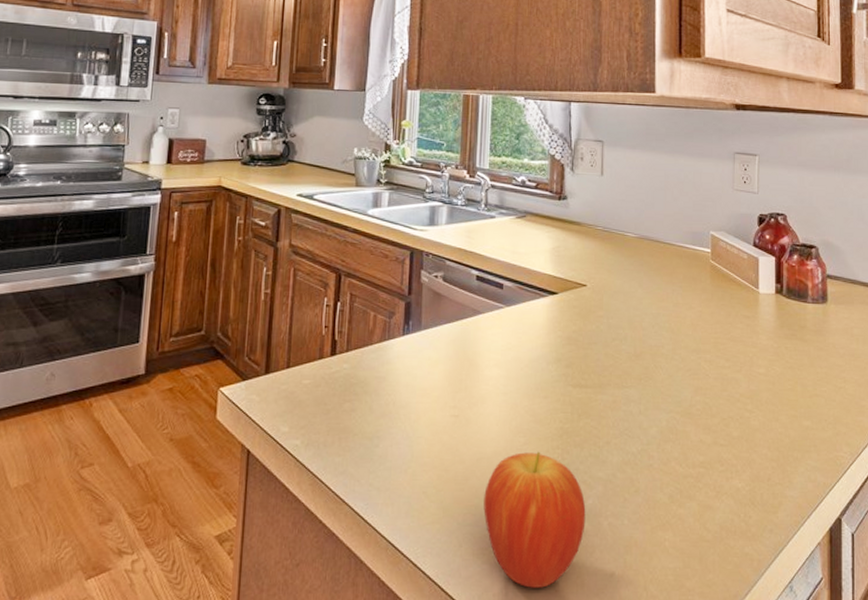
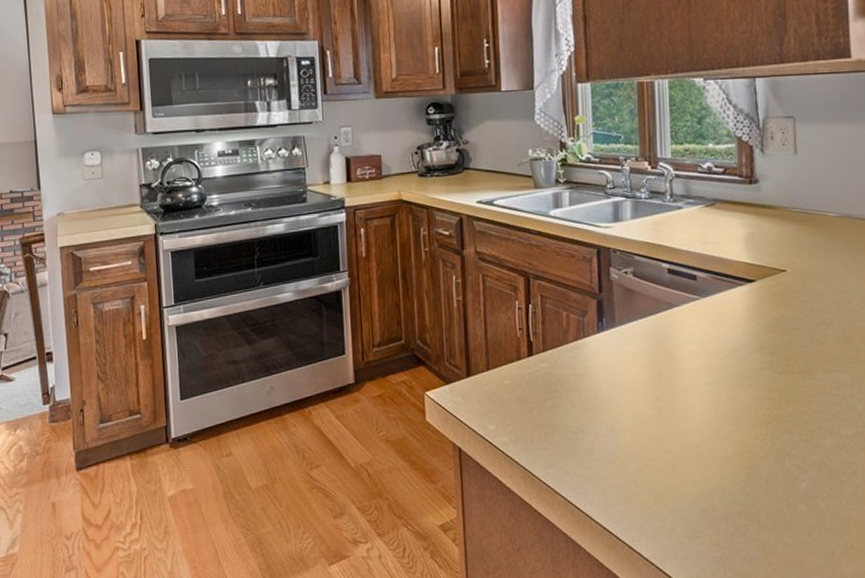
fruit: present [483,451,586,588] -> none [694,438,801,567]

